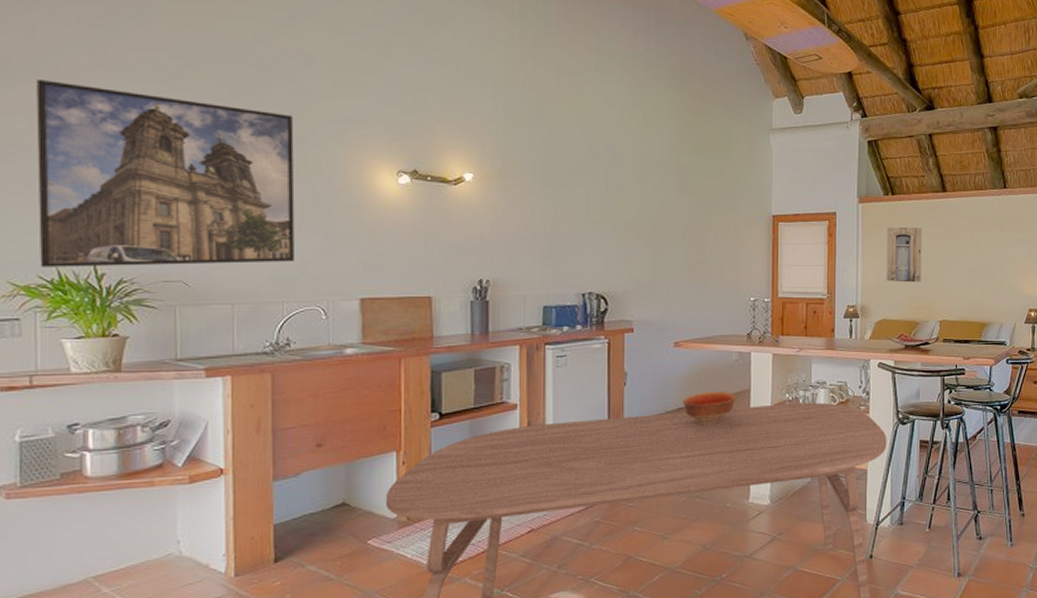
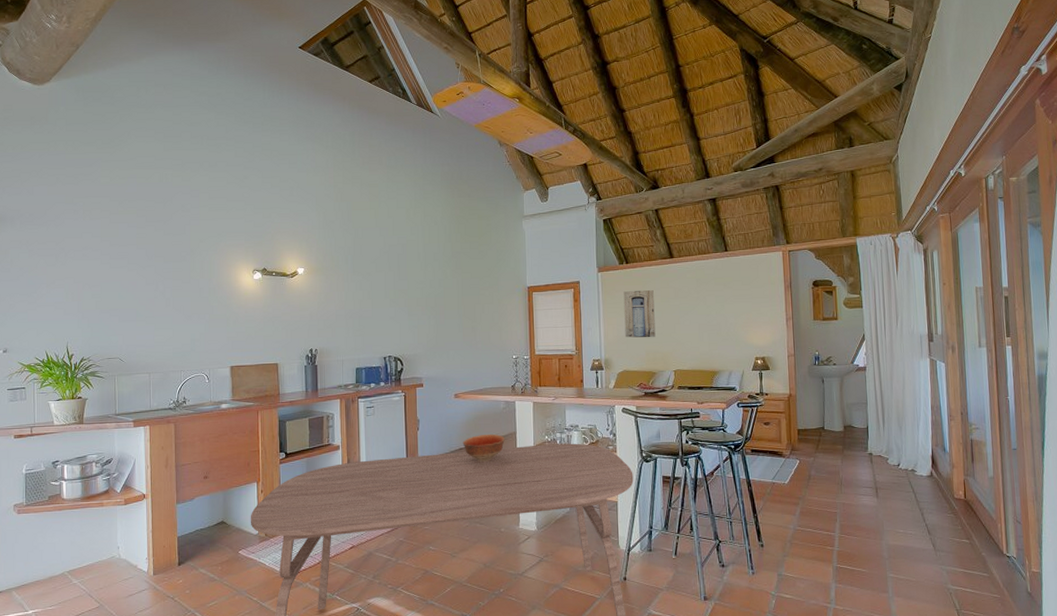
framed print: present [36,80,295,267] -> none [34,223,187,351]

